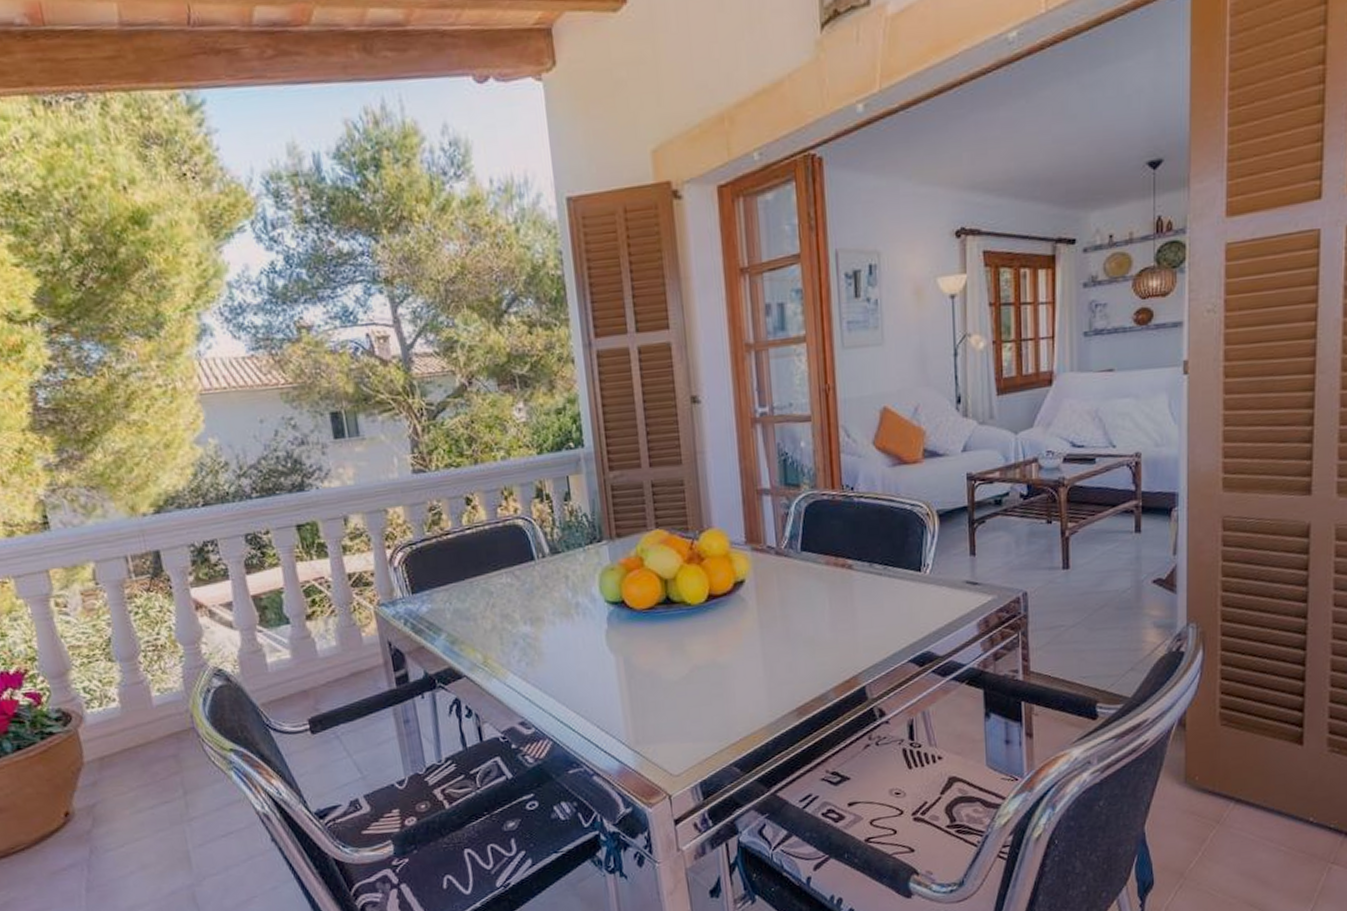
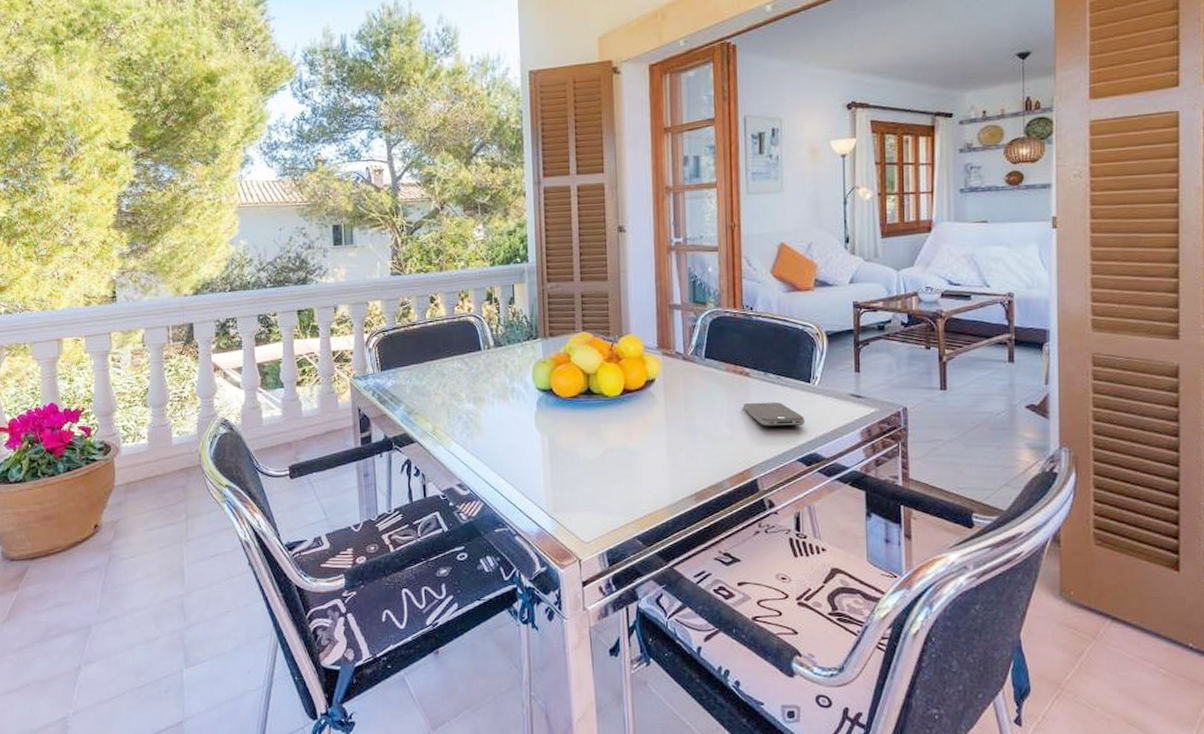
smartphone: none [846,596,916,626] -> present [743,402,805,426]

